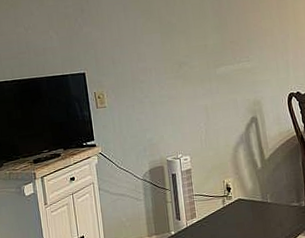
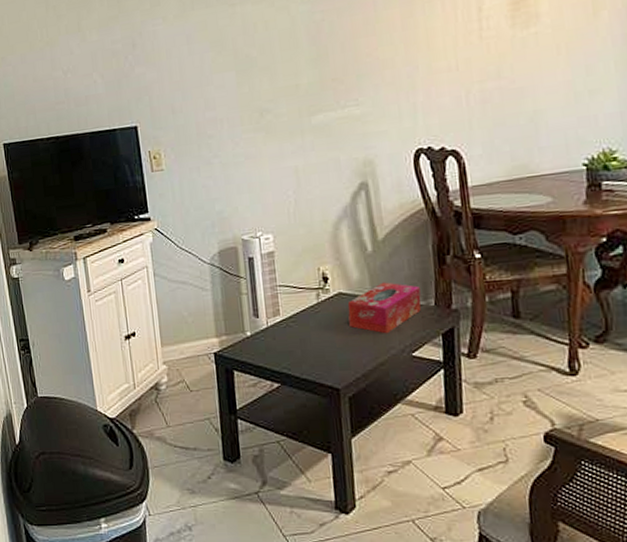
tissue box: none [245,190,296,229] -> present [347,282,422,334]

